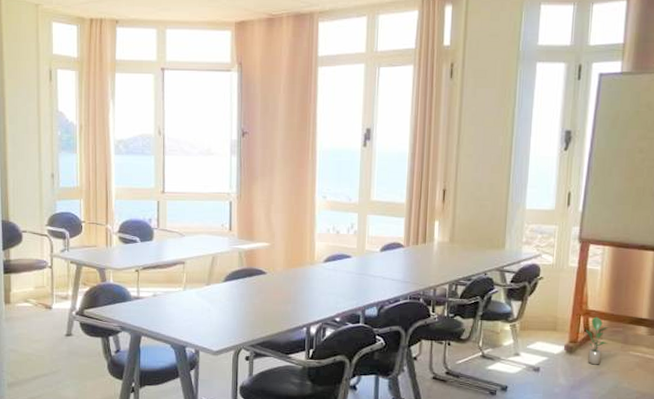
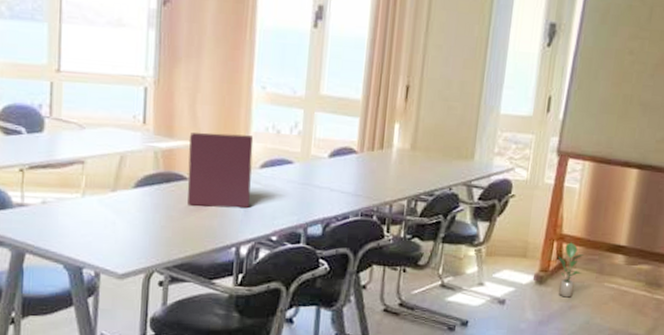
binder: none [266,235,318,296] -> present [187,132,254,209]

